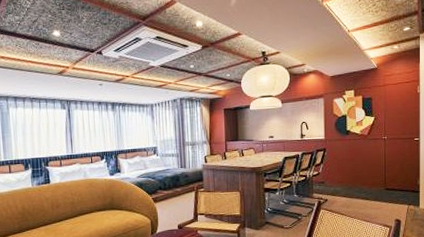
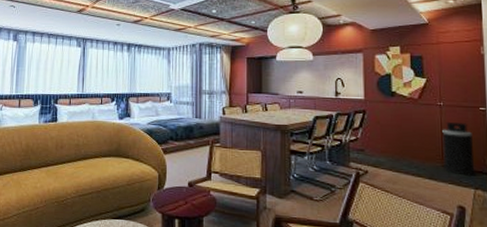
trash can: none [385,152,409,195] -> present [442,121,475,176]

